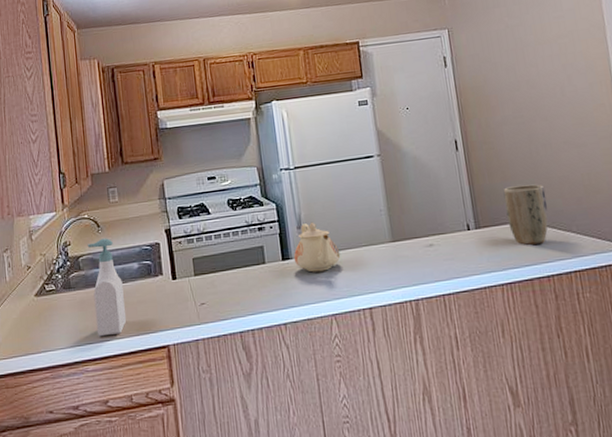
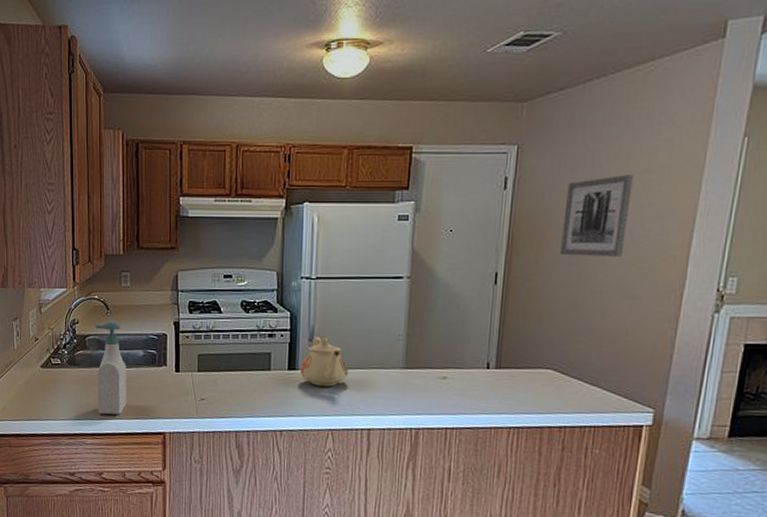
wall art: none [498,41,560,117] -> present [560,175,634,257]
plant pot: present [503,184,548,245] -> none [532,330,582,394]

